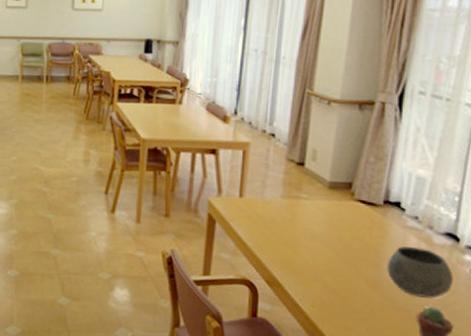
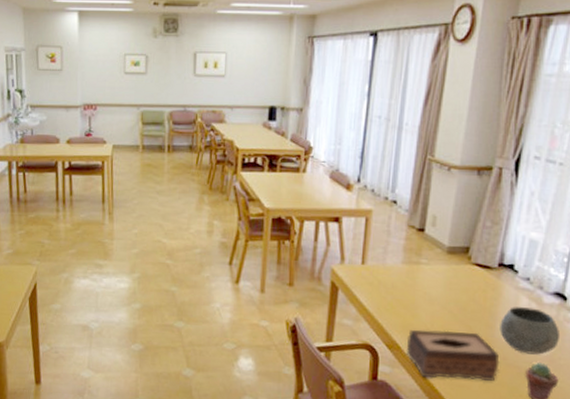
tissue box: none [287,266,388,324] -> present [406,329,500,381]

